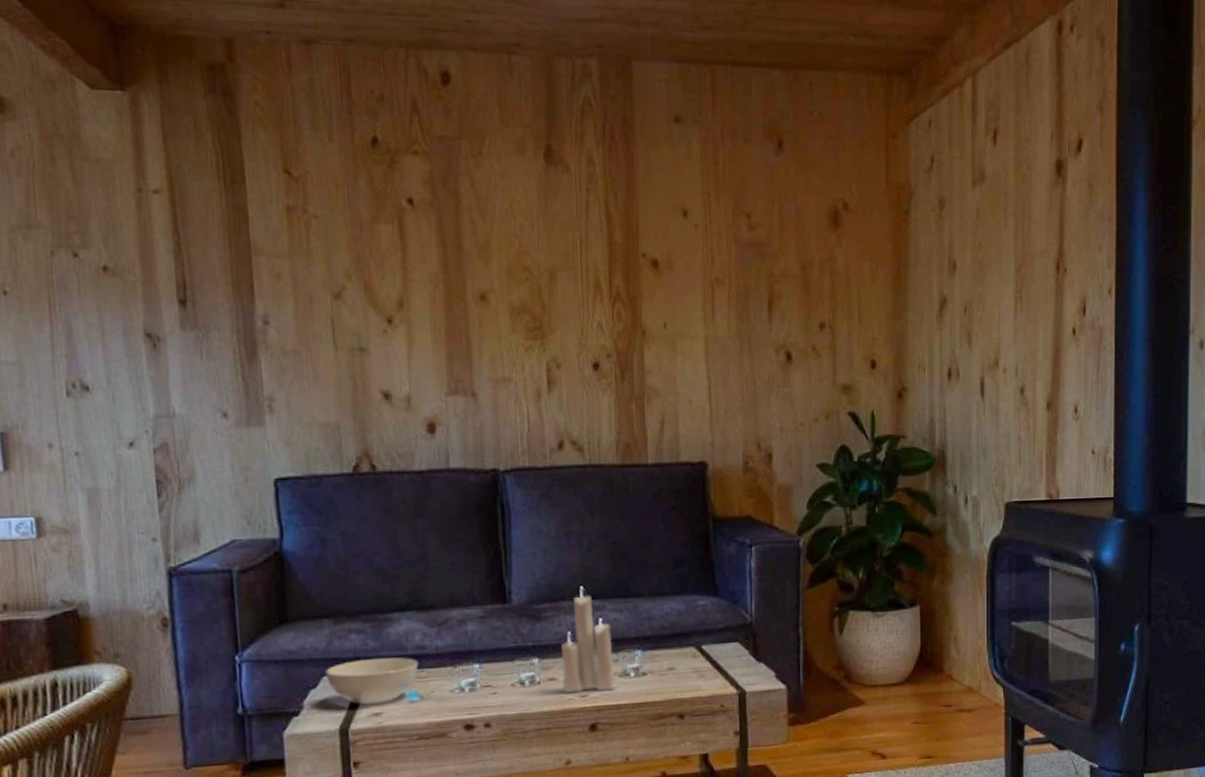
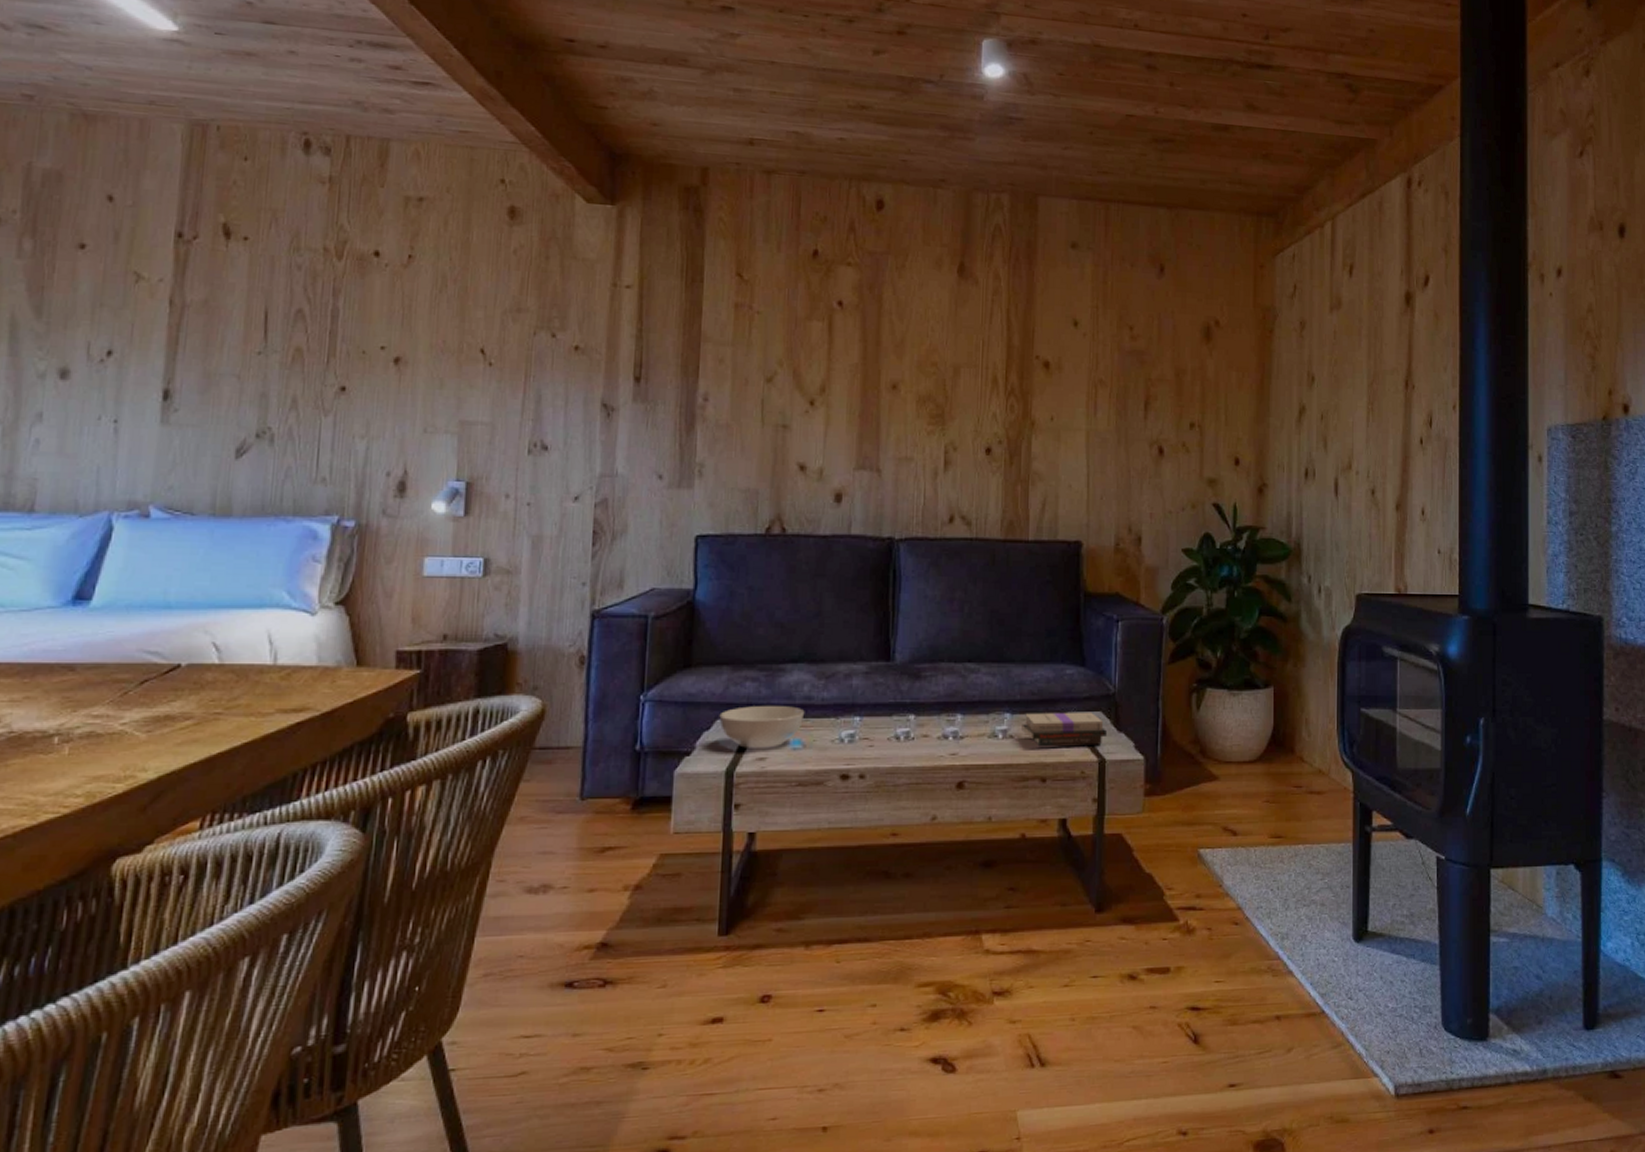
candle: present [561,586,618,693] -> none [934,649,986,751]
books: none [654,643,747,683] -> present [1022,712,1108,747]

